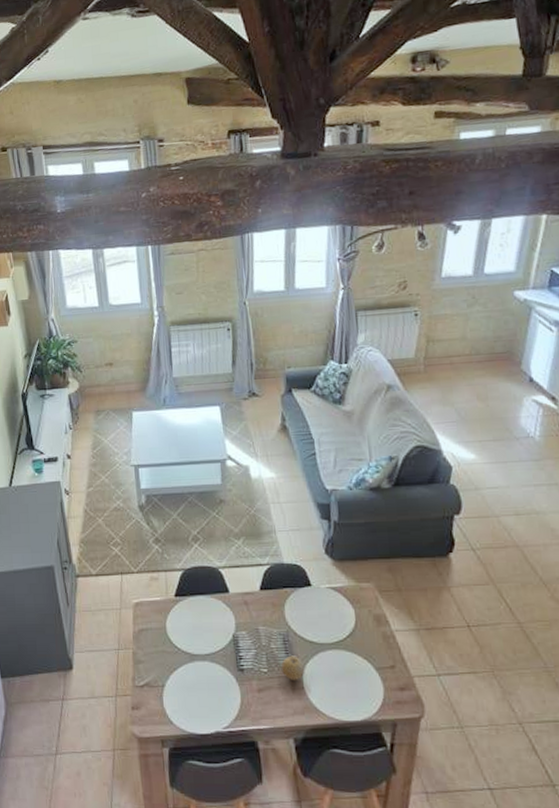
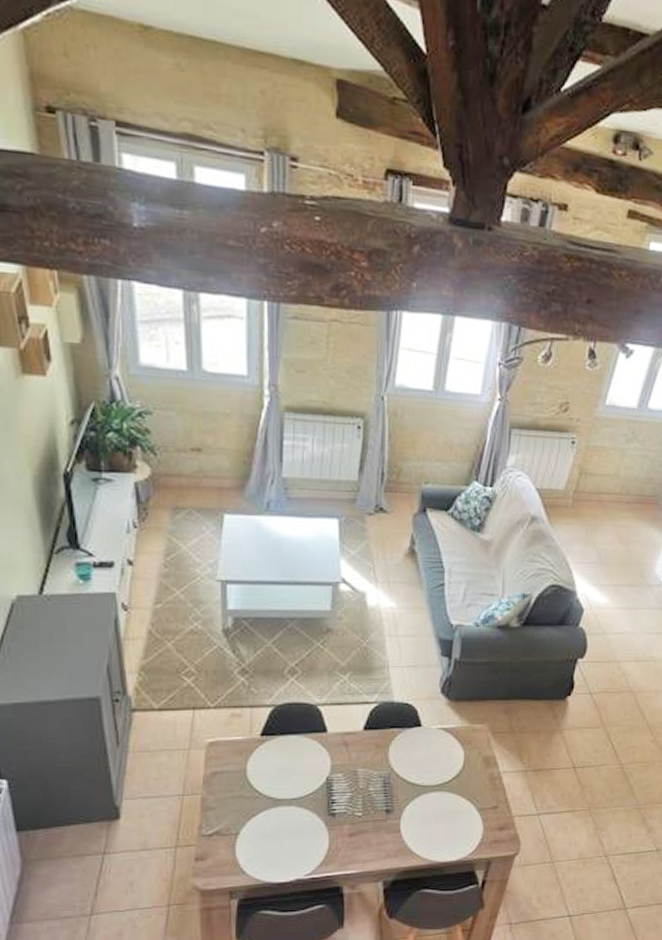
fruit: present [281,655,304,681] -> none [379,798,402,825]

